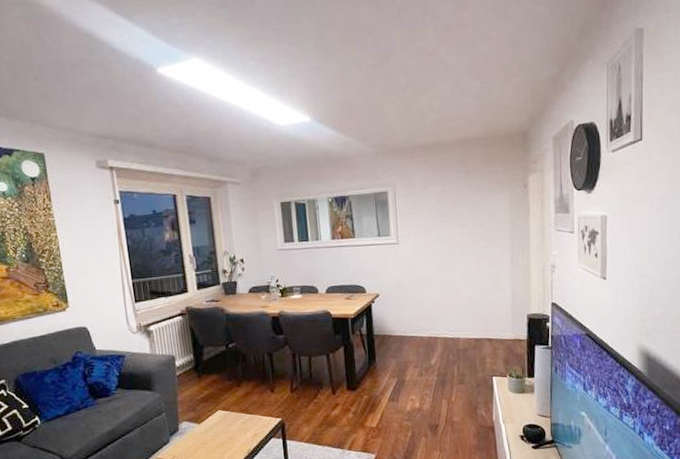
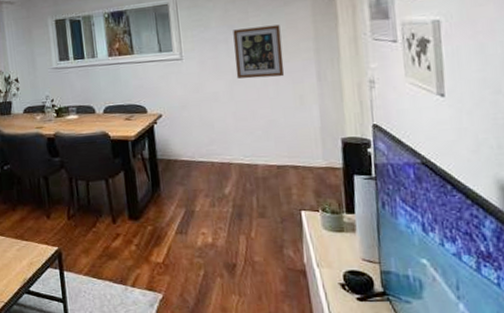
wall art: none [443,214,485,263] -> present [233,24,284,79]

